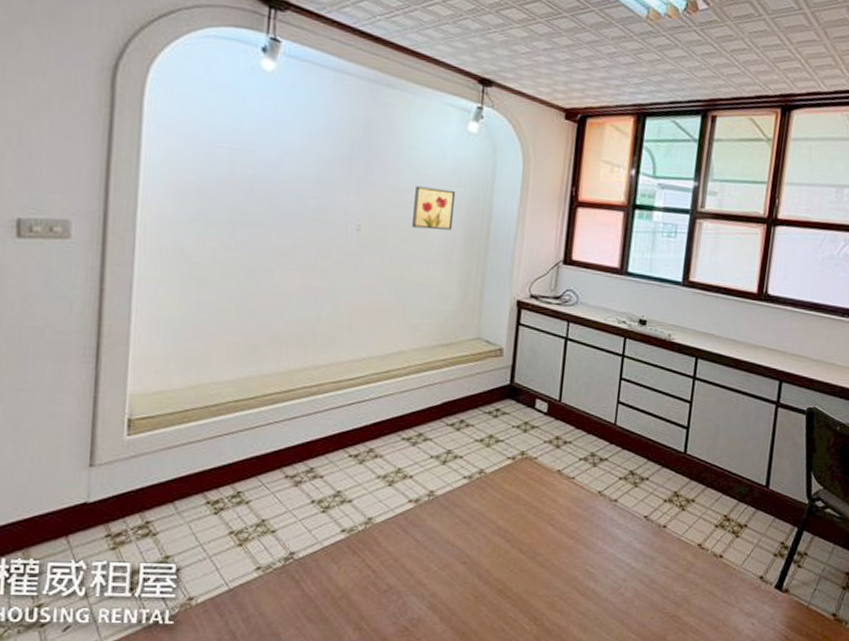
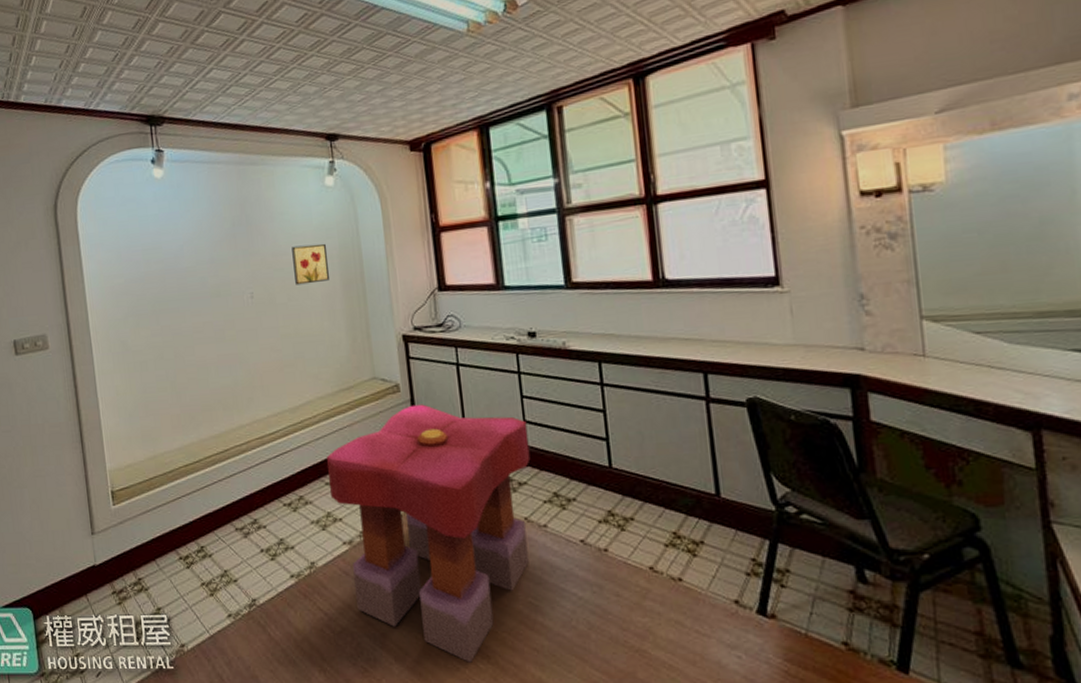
stool: none [404,371,620,624] -> present [327,404,531,663]

